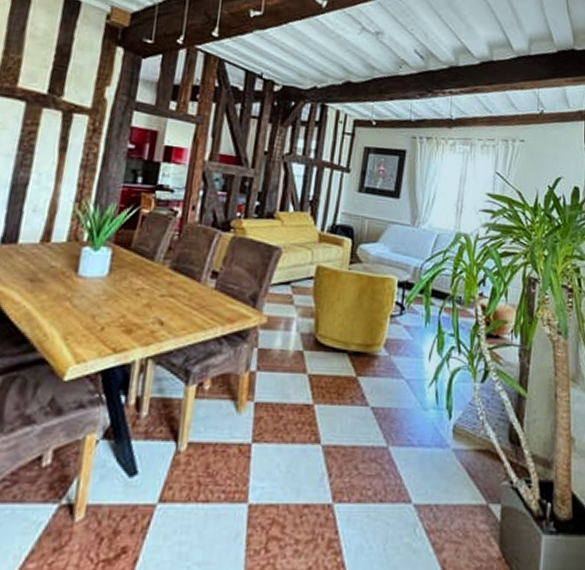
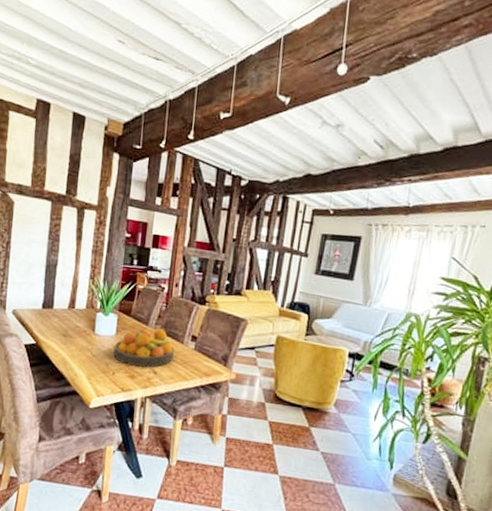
fruit bowl: none [103,263,190,317] -> present [113,328,175,368]

